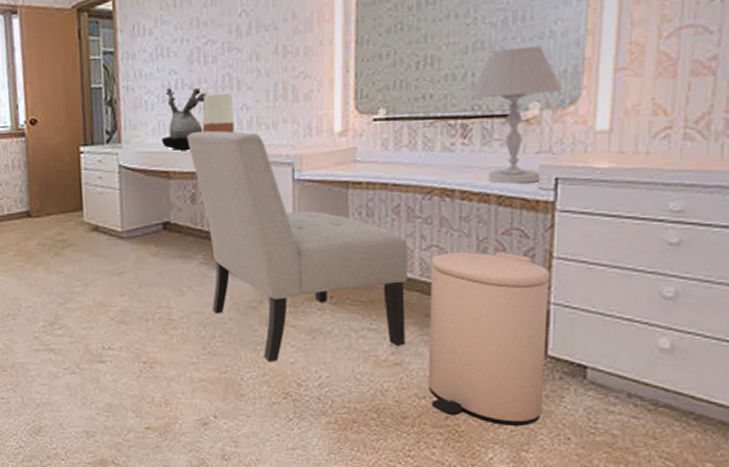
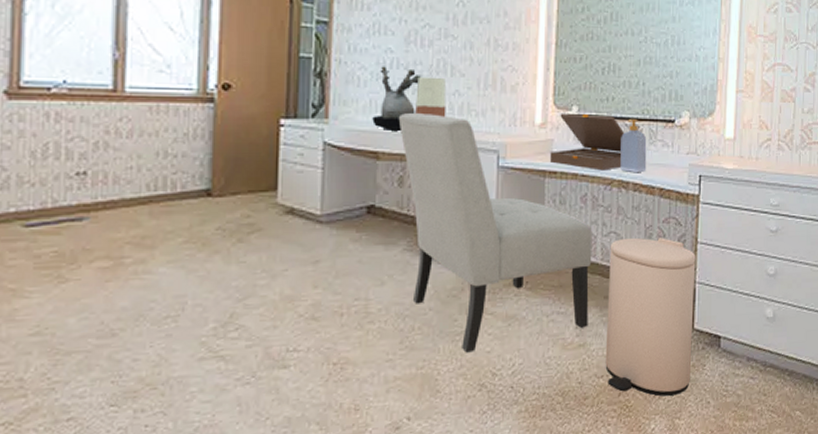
jewelry box: none [352,116,448,179] -> present [549,113,625,171]
soap bottle: none [443,116,479,179] -> present [620,118,647,173]
table lamp: present [470,45,563,184] -> none [641,65,705,179]

